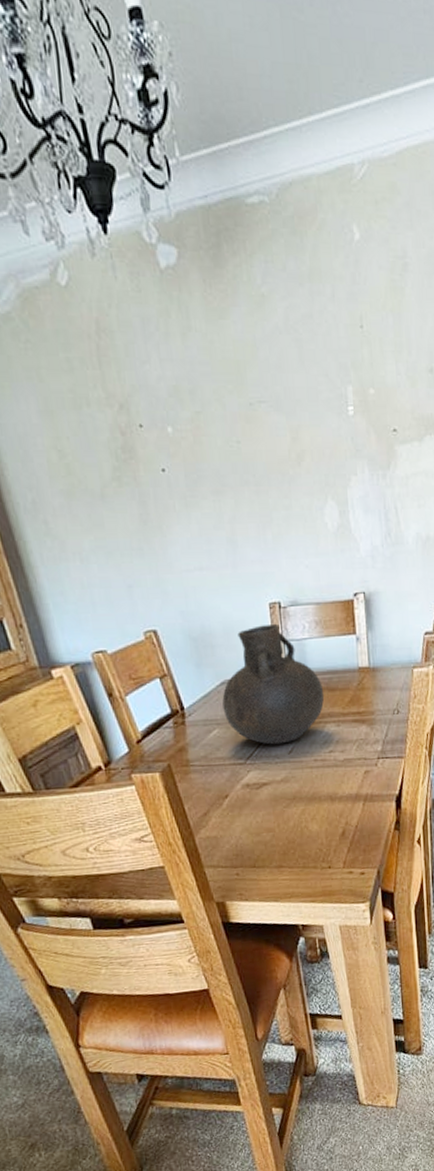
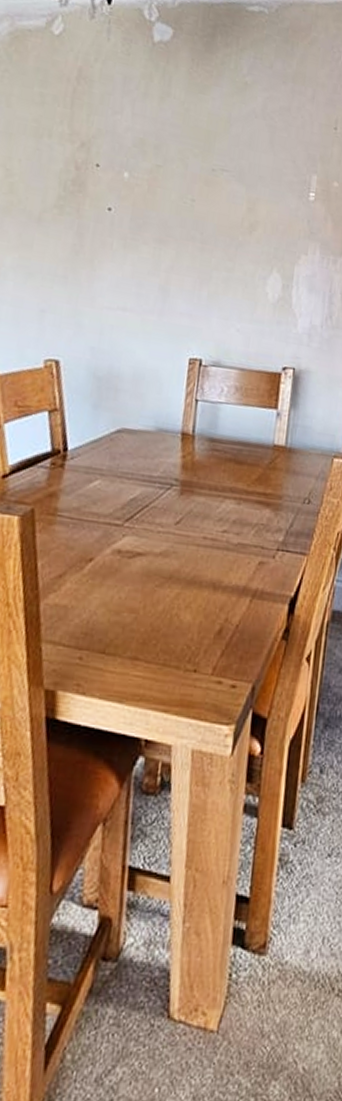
vase: present [222,623,325,745] -> none [111,378,231,512]

